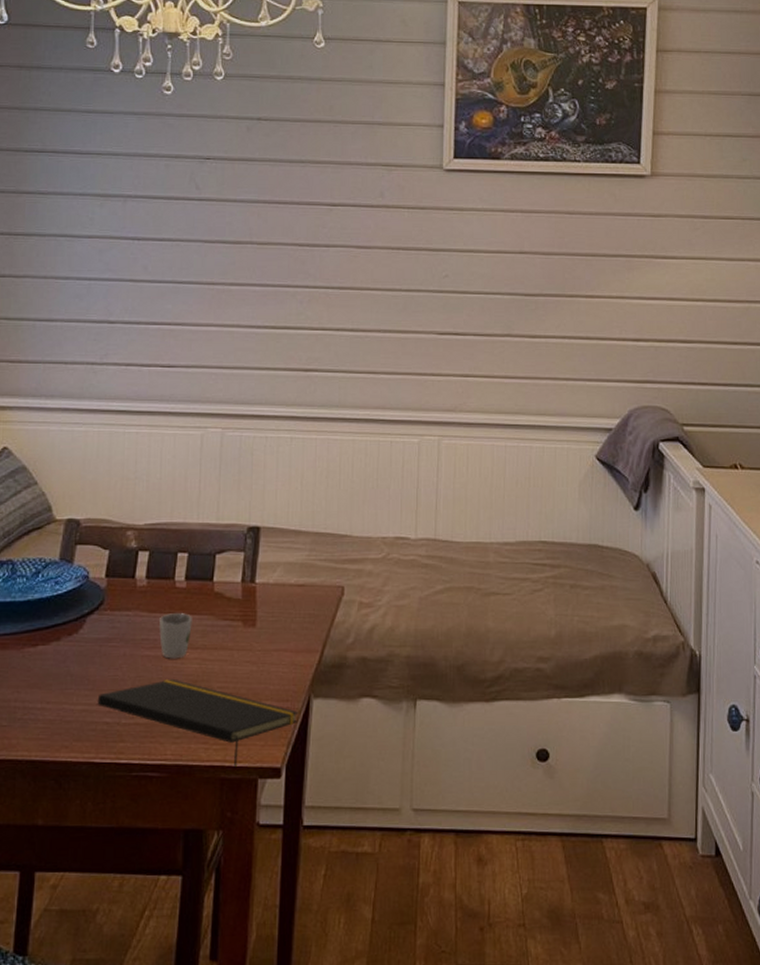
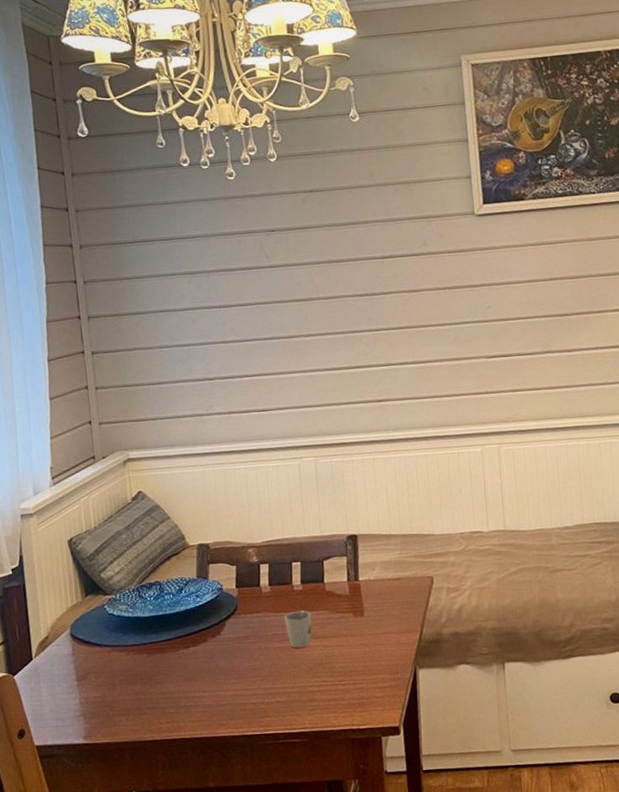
notepad: present [97,678,299,768] -> none [243,663,408,730]

